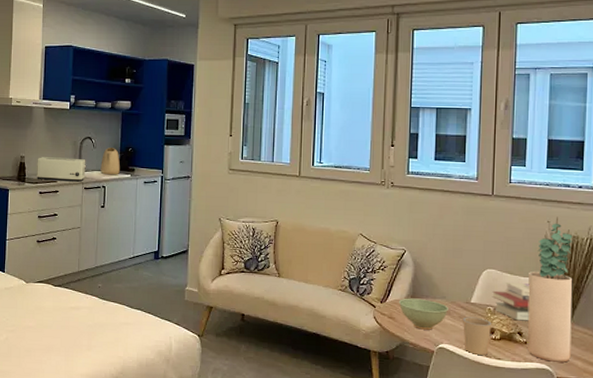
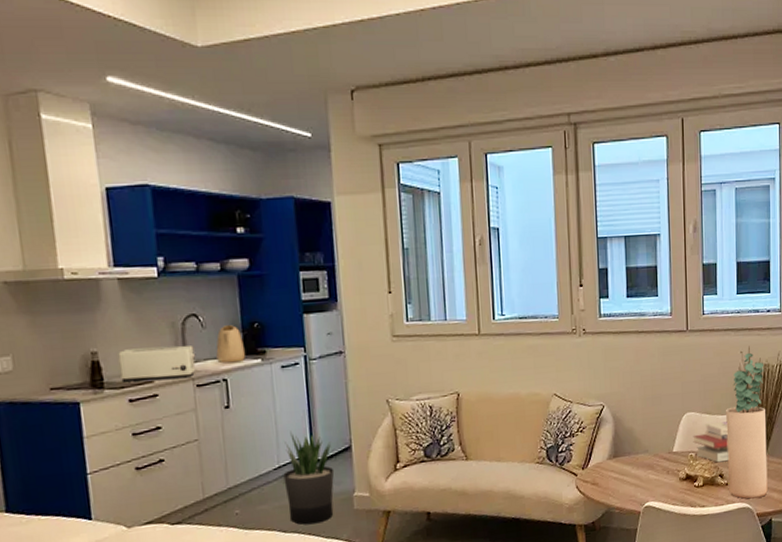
planter: none [135,231,173,306] -> present [283,431,335,525]
bowl: present [398,298,449,330] -> none [600,456,653,491]
cup: present [463,317,493,356] -> none [667,466,697,508]

